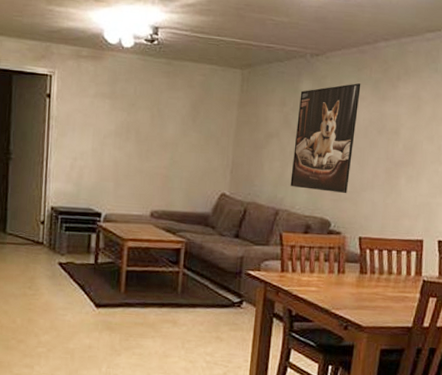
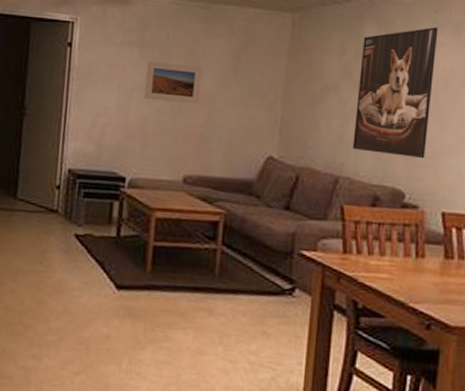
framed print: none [116,110,166,149] -> present [144,60,203,105]

